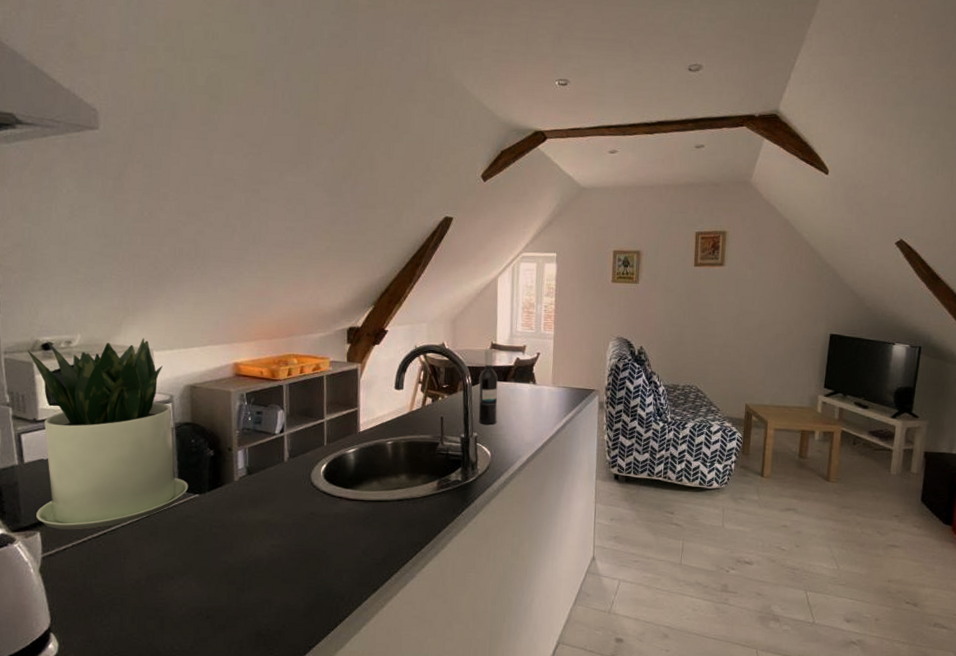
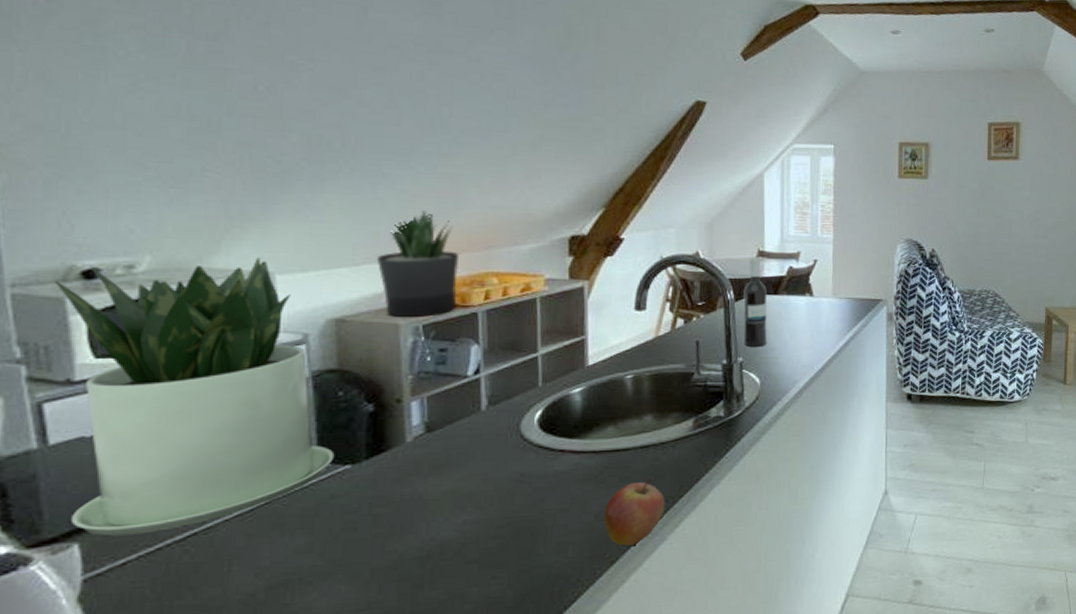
planter: none [216,306,270,388] -> present [376,211,458,318]
fruit: none [368,526,415,578] -> present [603,478,665,546]

